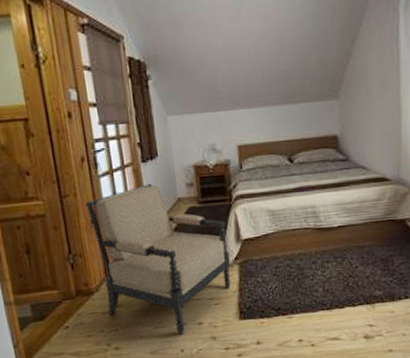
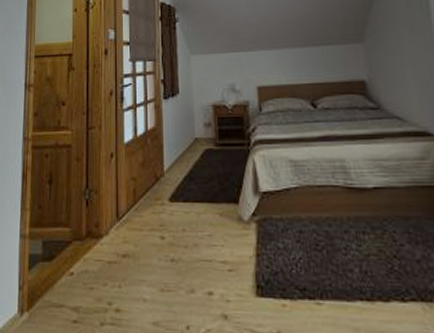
chair: present [85,183,231,336] -> none [107,120,248,307]

